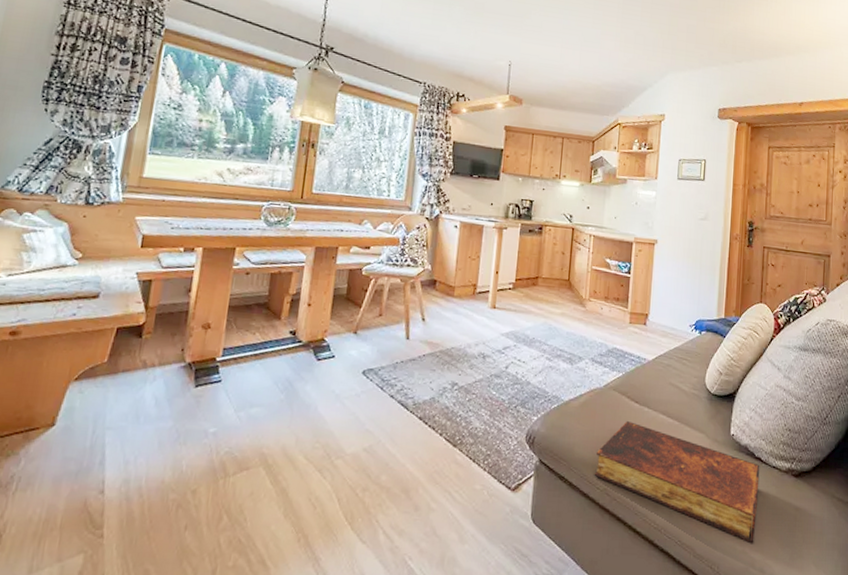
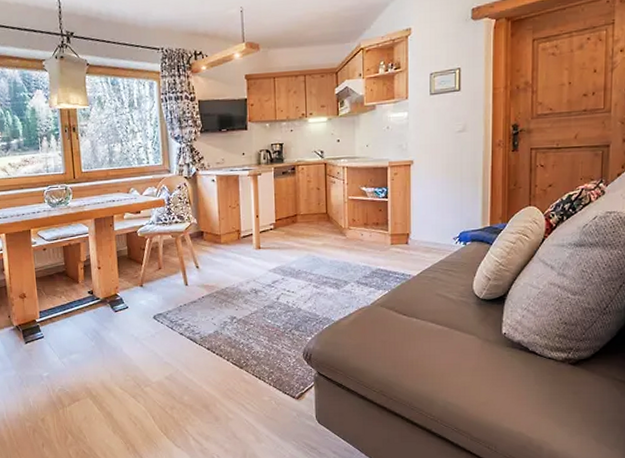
book: present [594,421,760,544] -> none [369,332,535,426]

